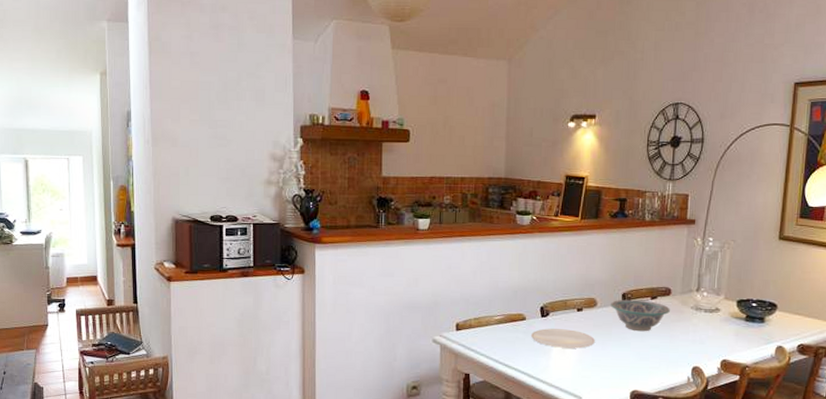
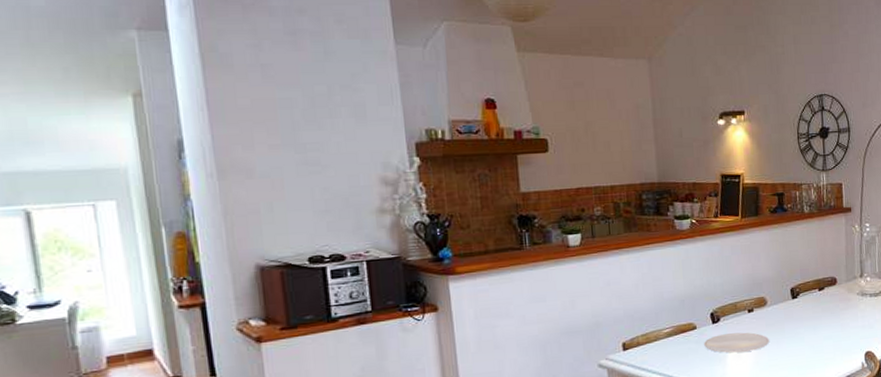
bowl: present [611,299,670,331] -> none [780,292,838,324]

